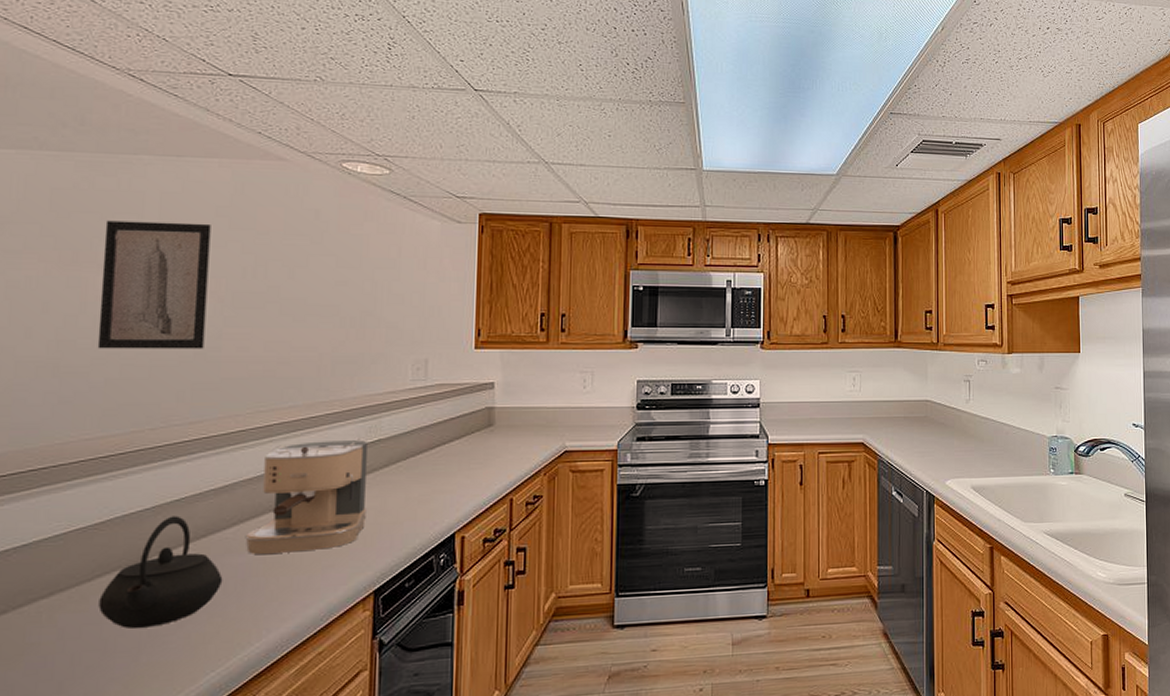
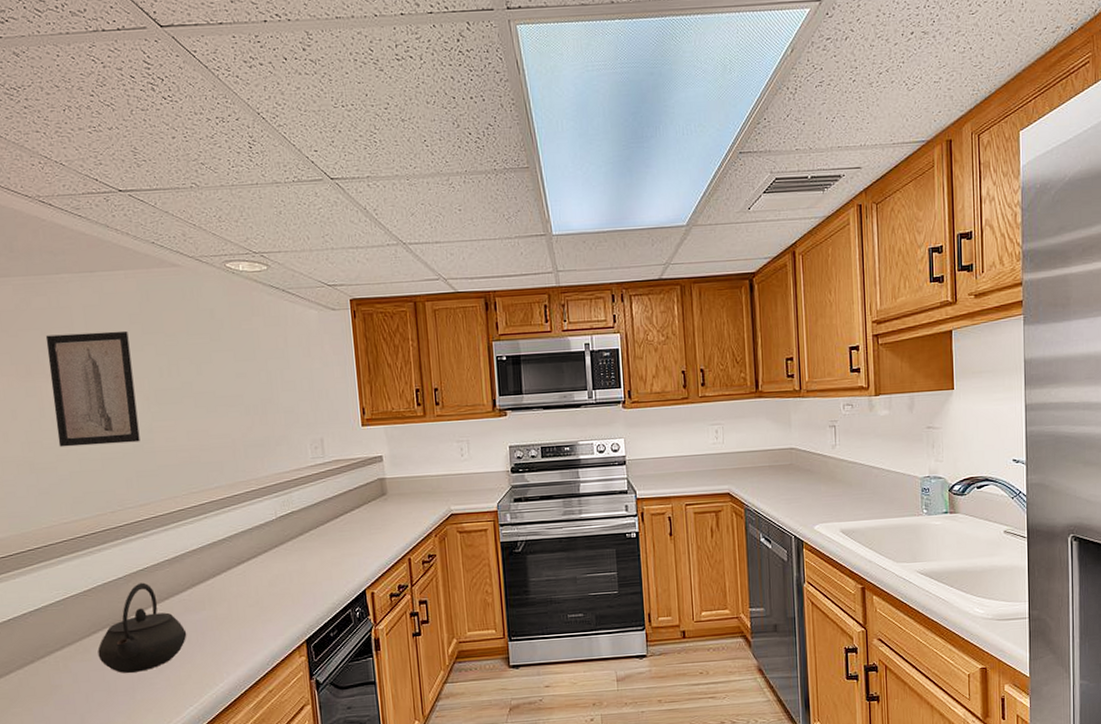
coffee maker: present [245,440,368,554] -> none [198,513,292,612]

